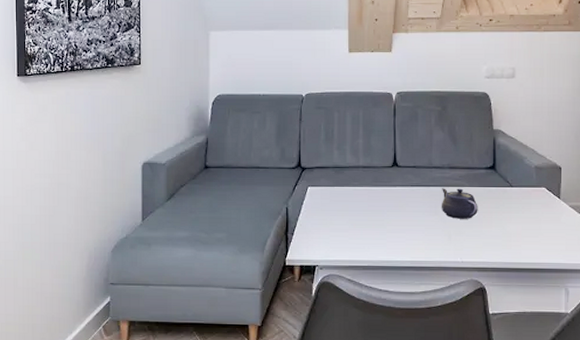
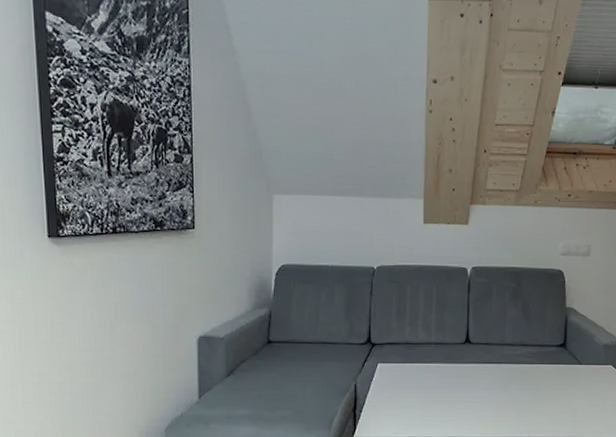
teapot: present [441,188,478,219] -> none [511,365,547,396]

